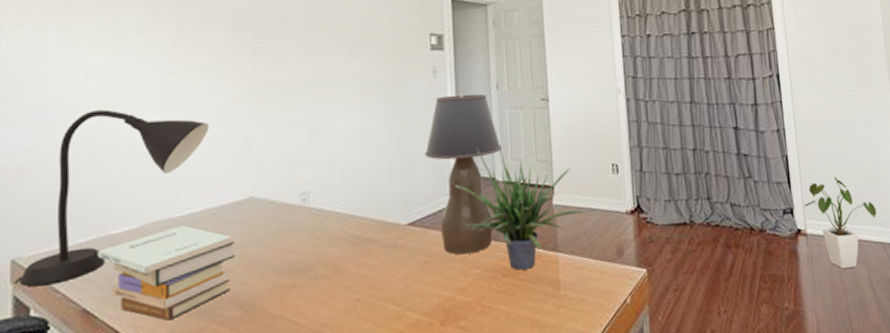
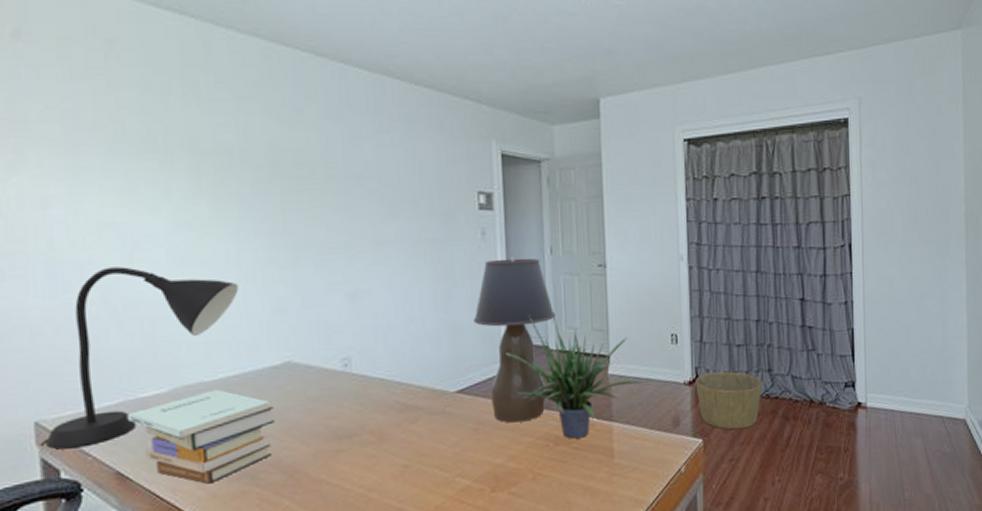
basket: none [637,200,703,260] -> present [695,371,762,430]
house plant: present [804,176,877,269] -> none [867,350,939,441]

